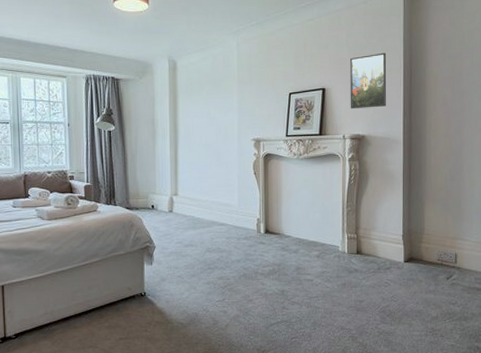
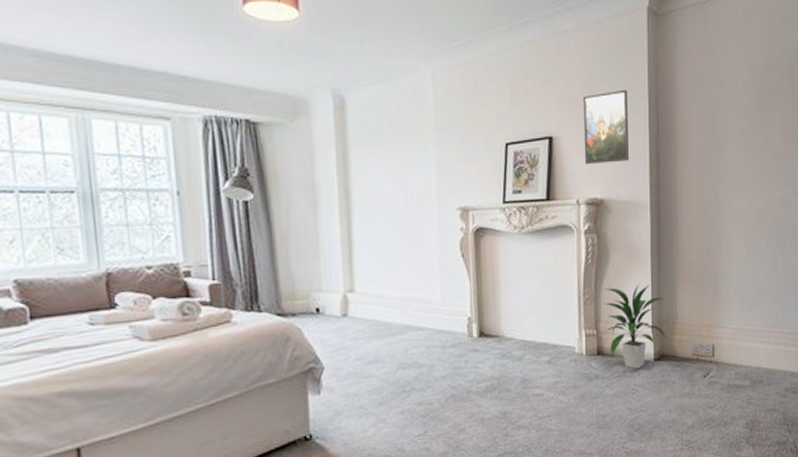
indoor plant: none [363,200,416,267] -> present [603,282,668,369]

